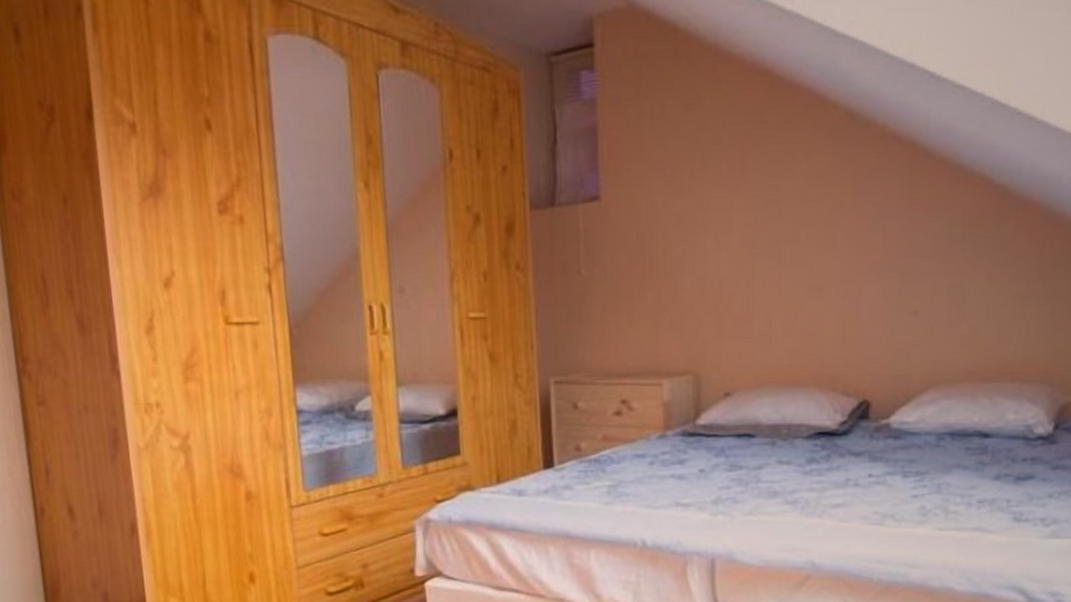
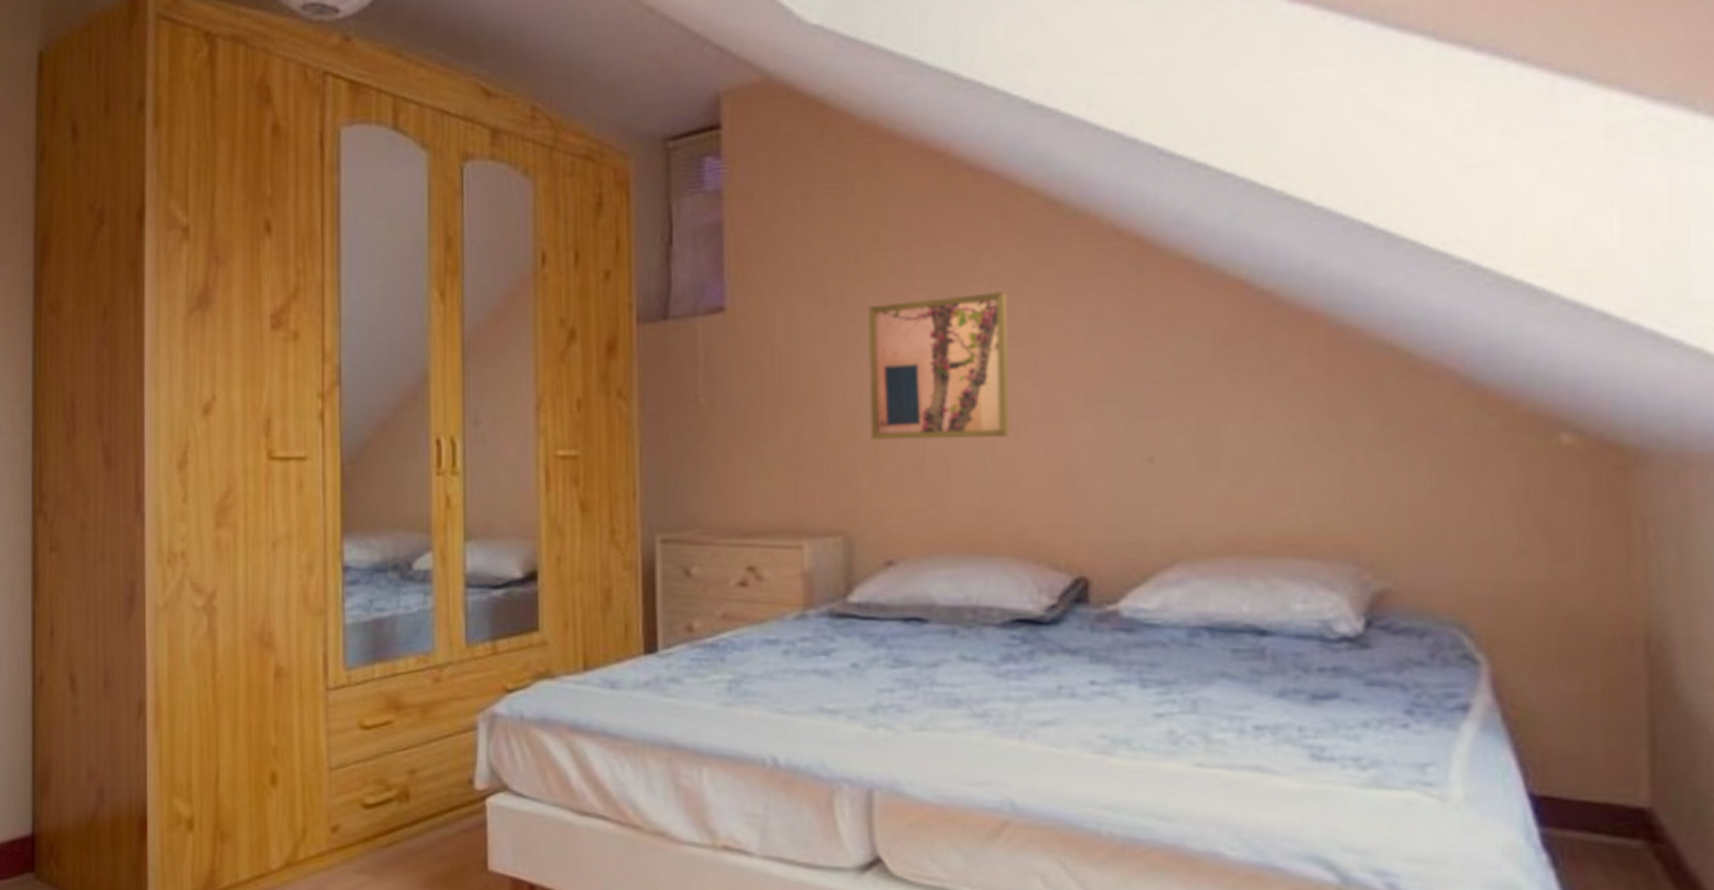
wall art: none [711,185,817,301] -> present [867,292,1011,440]

